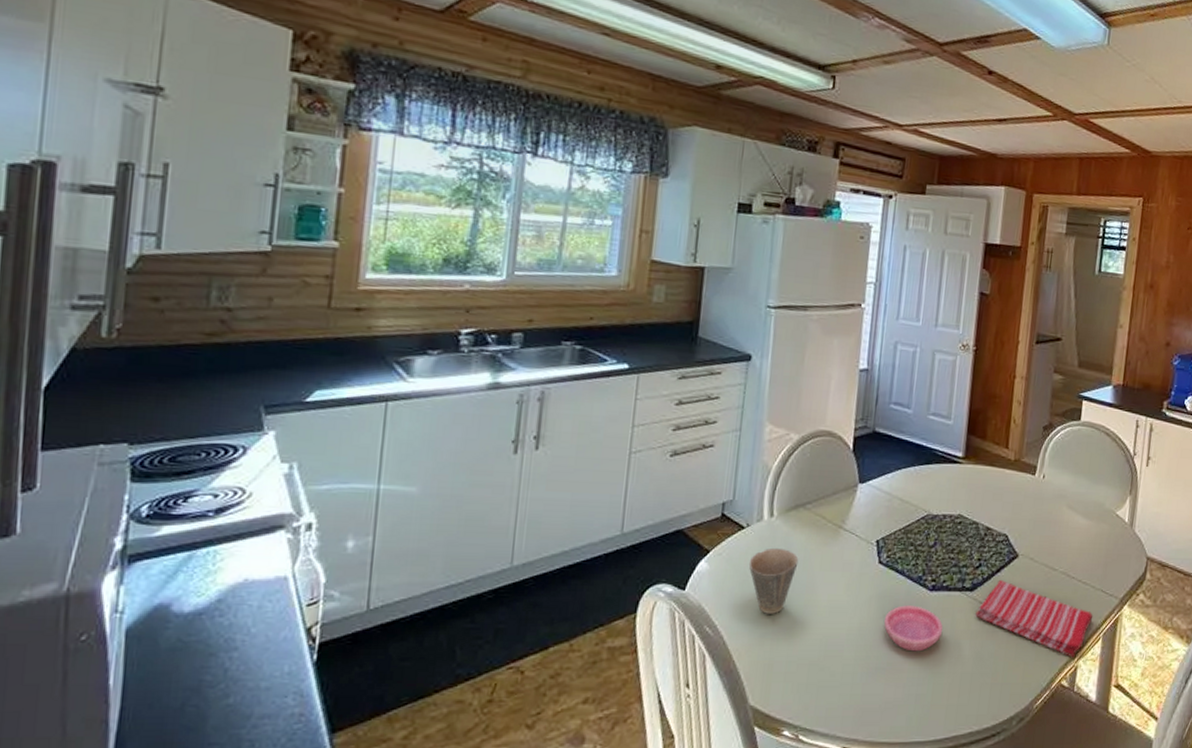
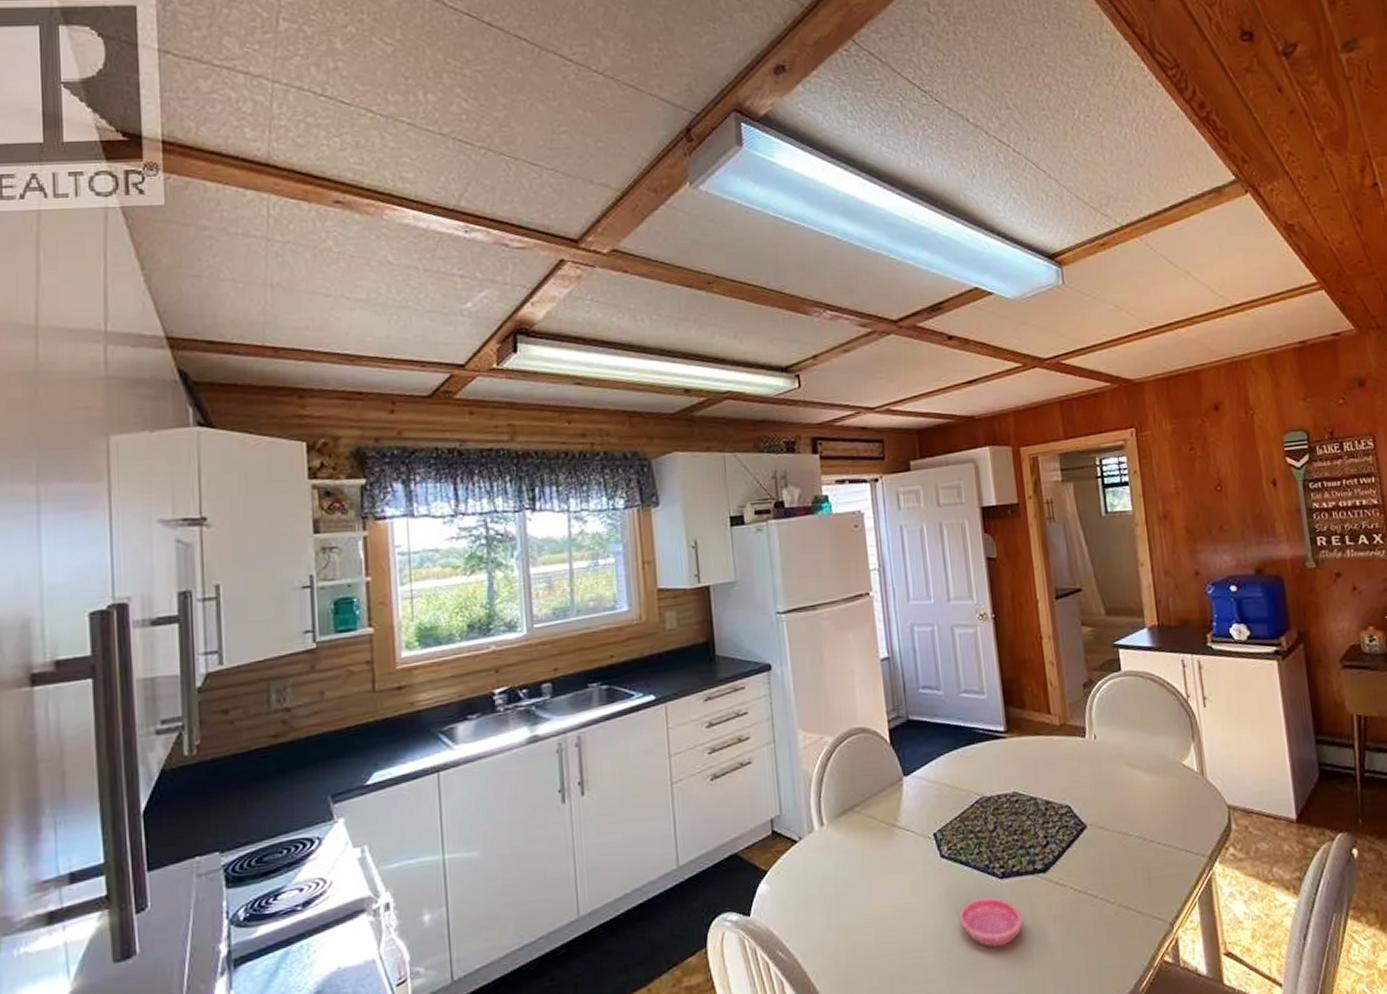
cup: present [748,547,799,614] -> none [808,857,859,929]
dish towel: present [974,580,1093,658] -> none [1053,855,1183,930]

